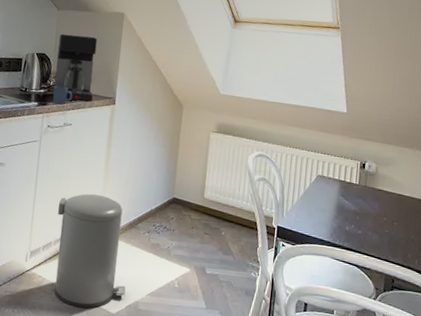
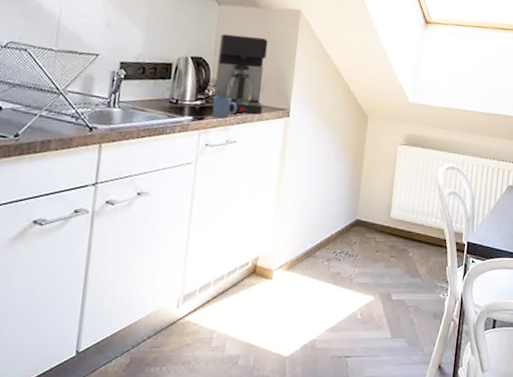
pedal bin: present [54,194,126,309] -> none [214,222,301,355]

